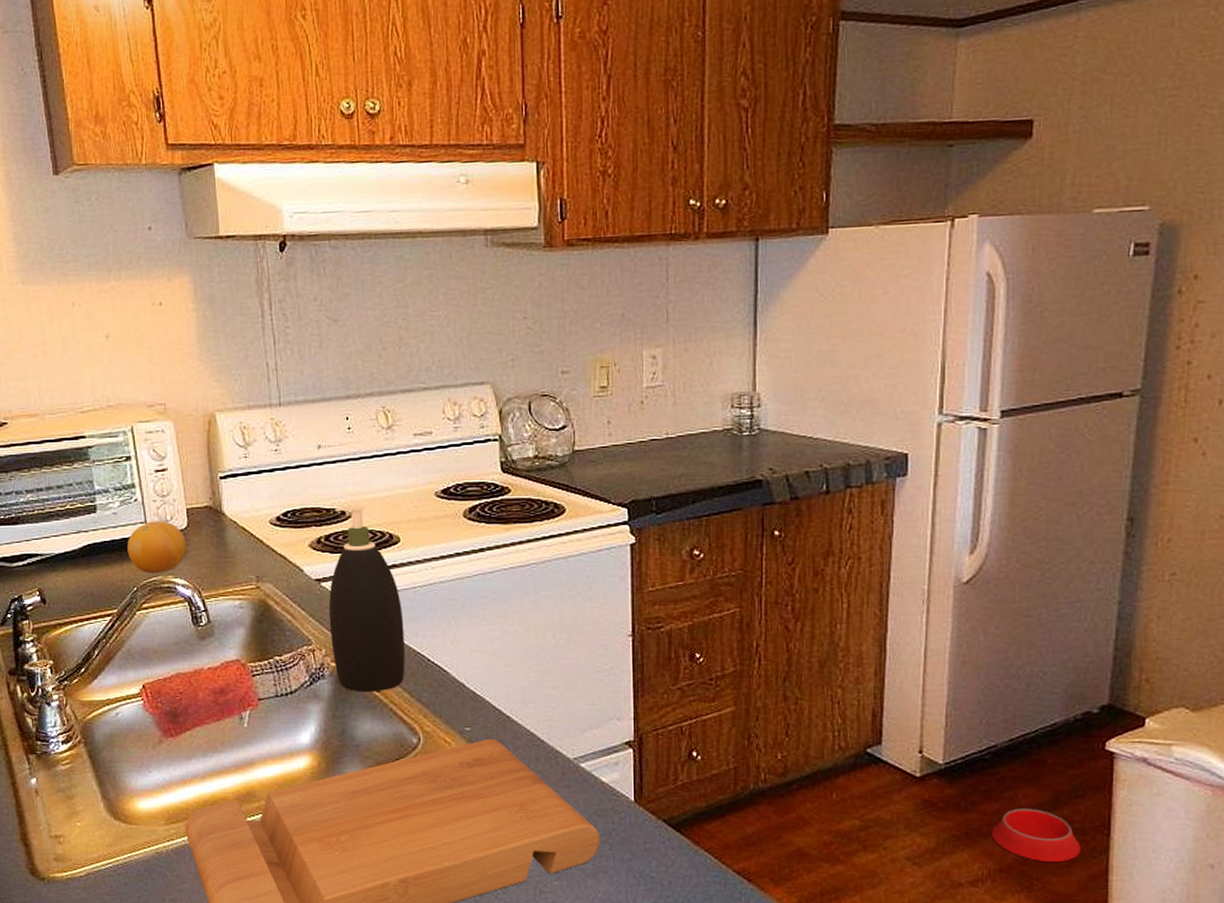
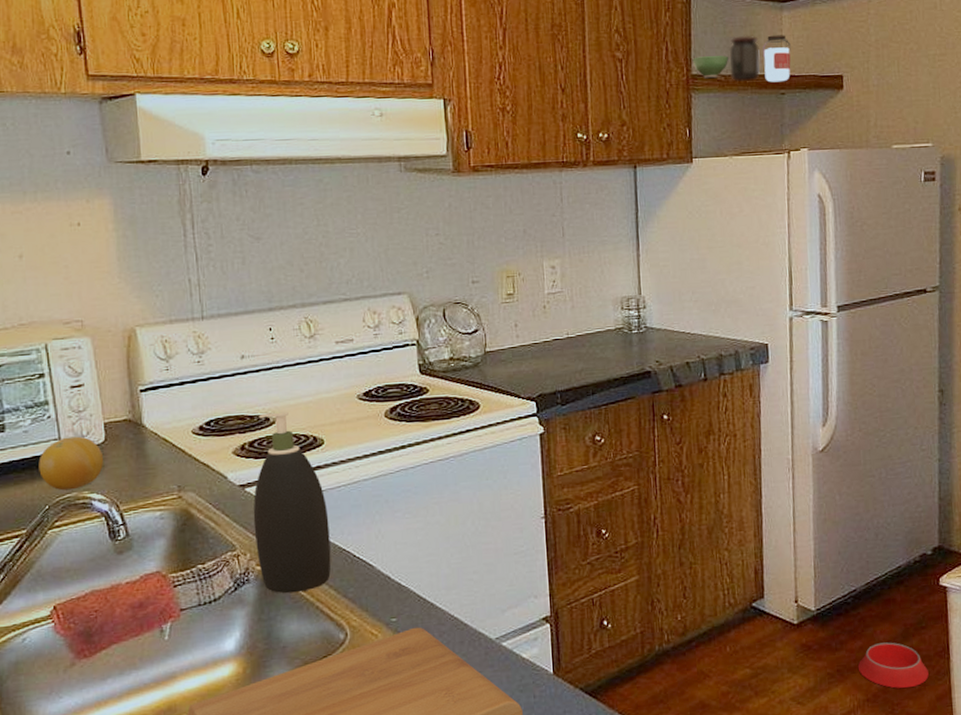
bowl: none [836,99,884,130] -> present [692,56,729,79]
jar: none [884,72,925,132] -> present [729,35,761,82]
jar: none [927,70,966,132] -> present [762,35,791,83]

